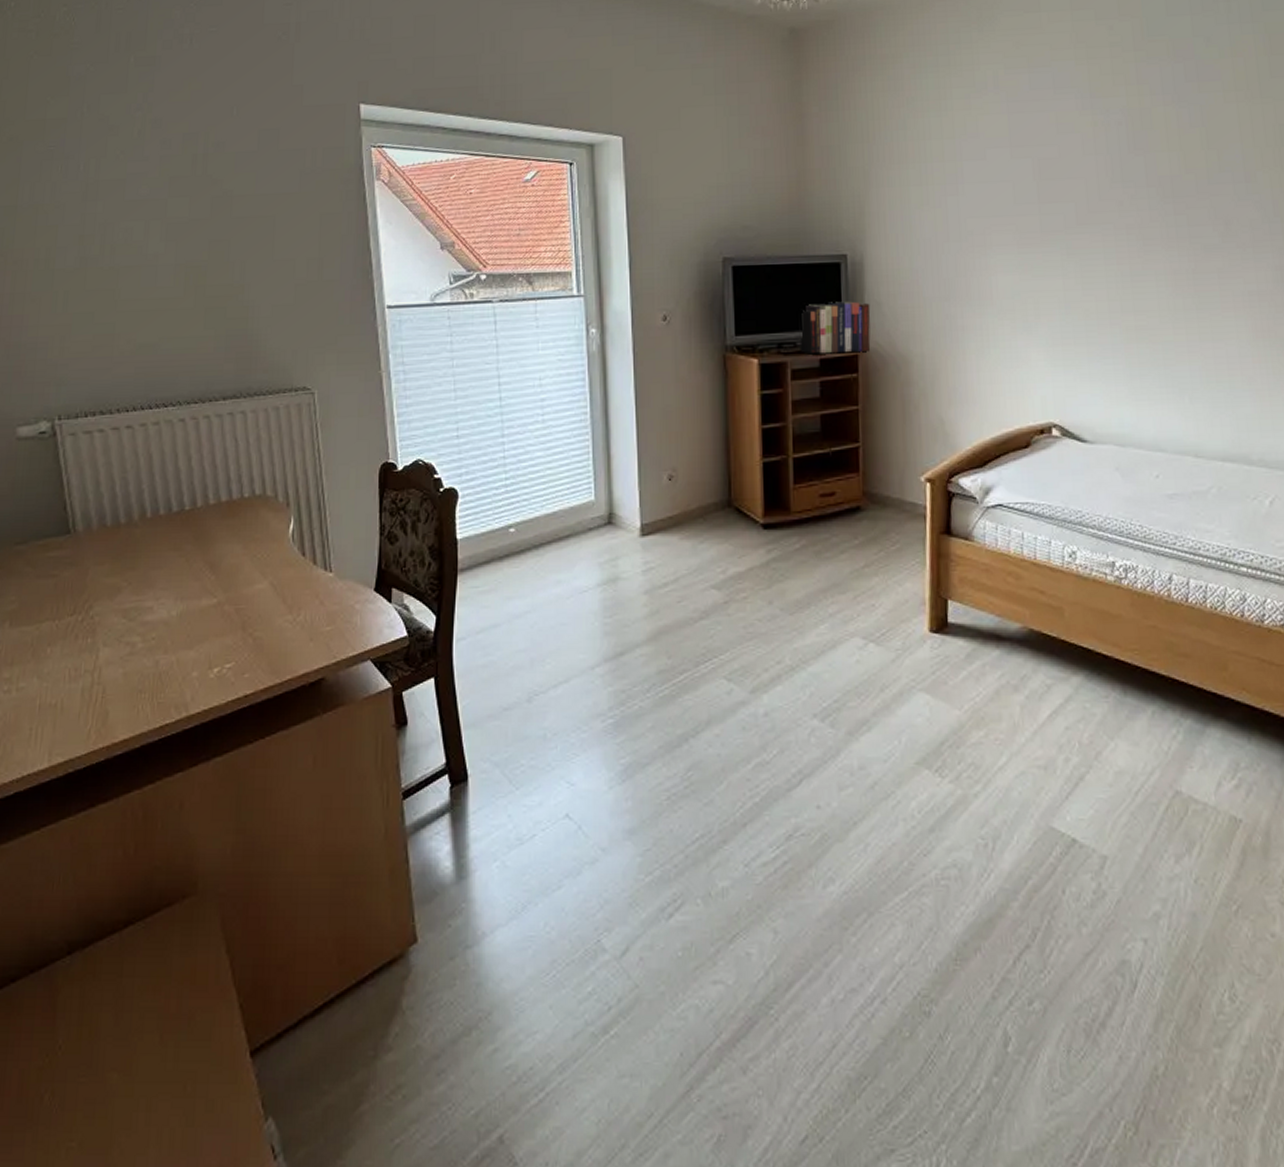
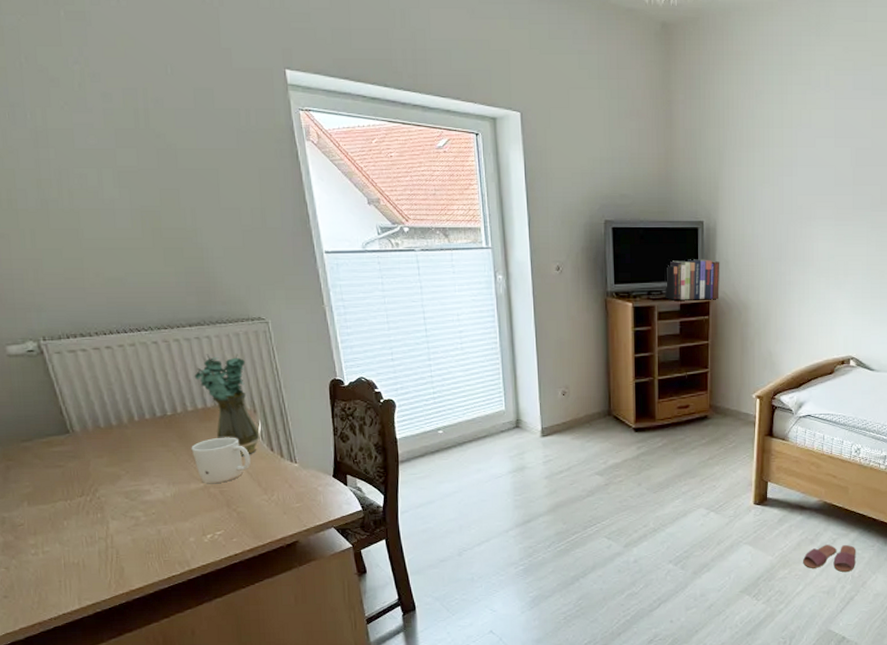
mug: none [207,537,277,600] -> present [191,437,251,484]
vase: none [221,432,291,563] -> present [194,353,260,457]
slippers: none [1005,693,1083,736] -> present [803,545,855,572]

